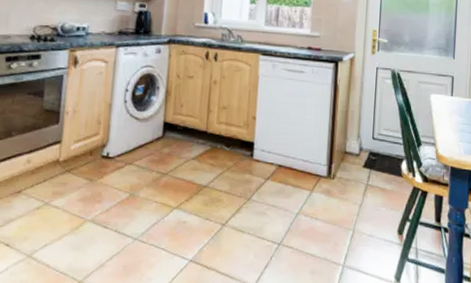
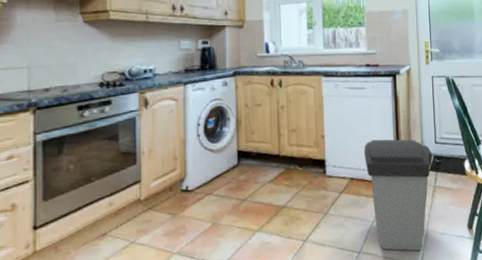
trash can: none [295,127,368,251] -> present [364,139,432,252]

